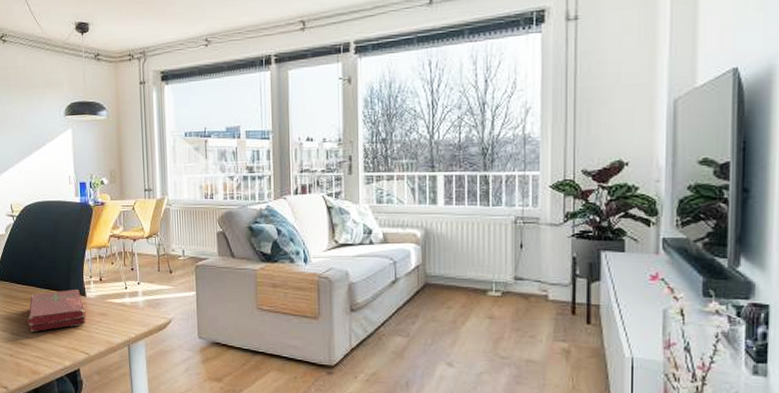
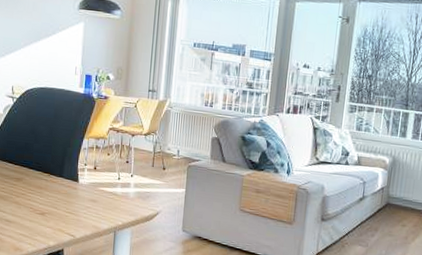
book: present [27,289,87,332] -> none [16,174,77,211]

